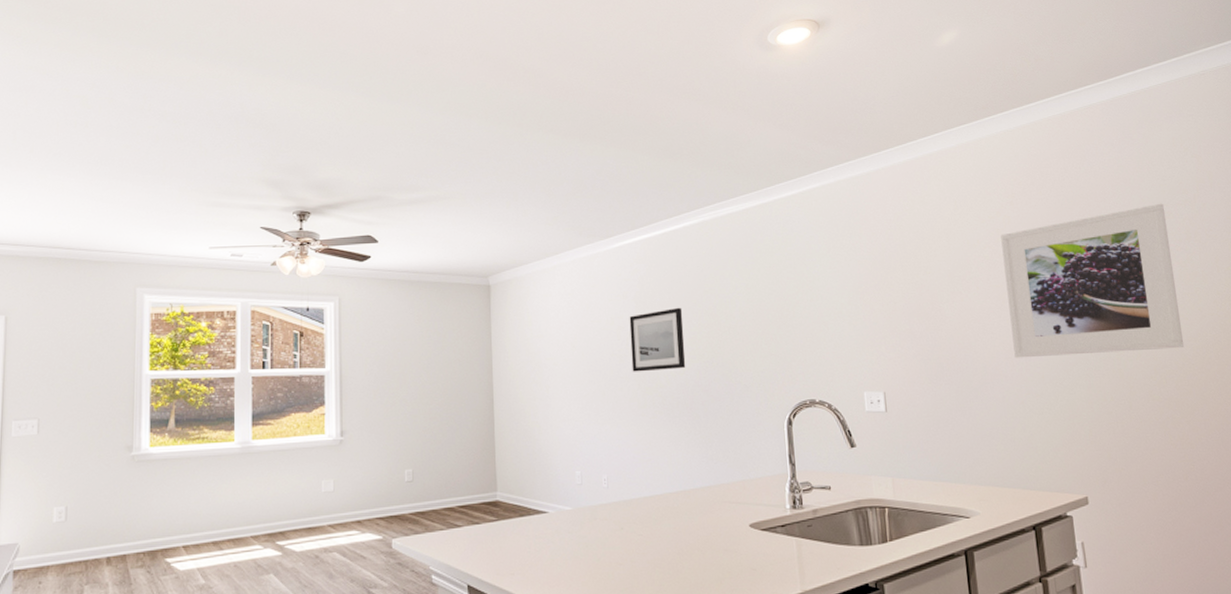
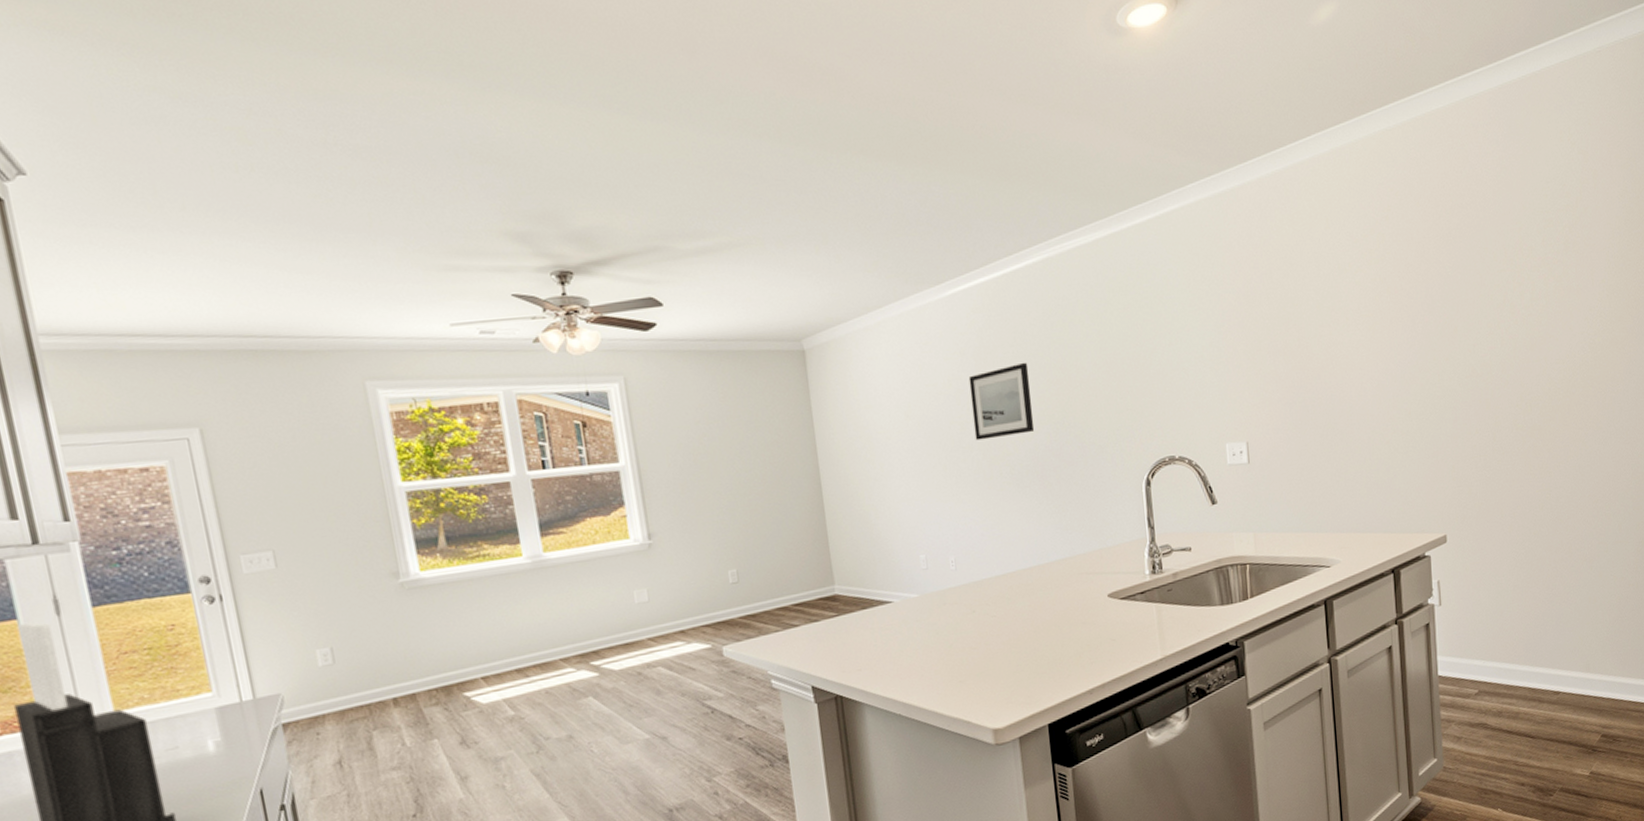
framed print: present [1001,203,1185,358] -> none [1374,209,1552,395]

